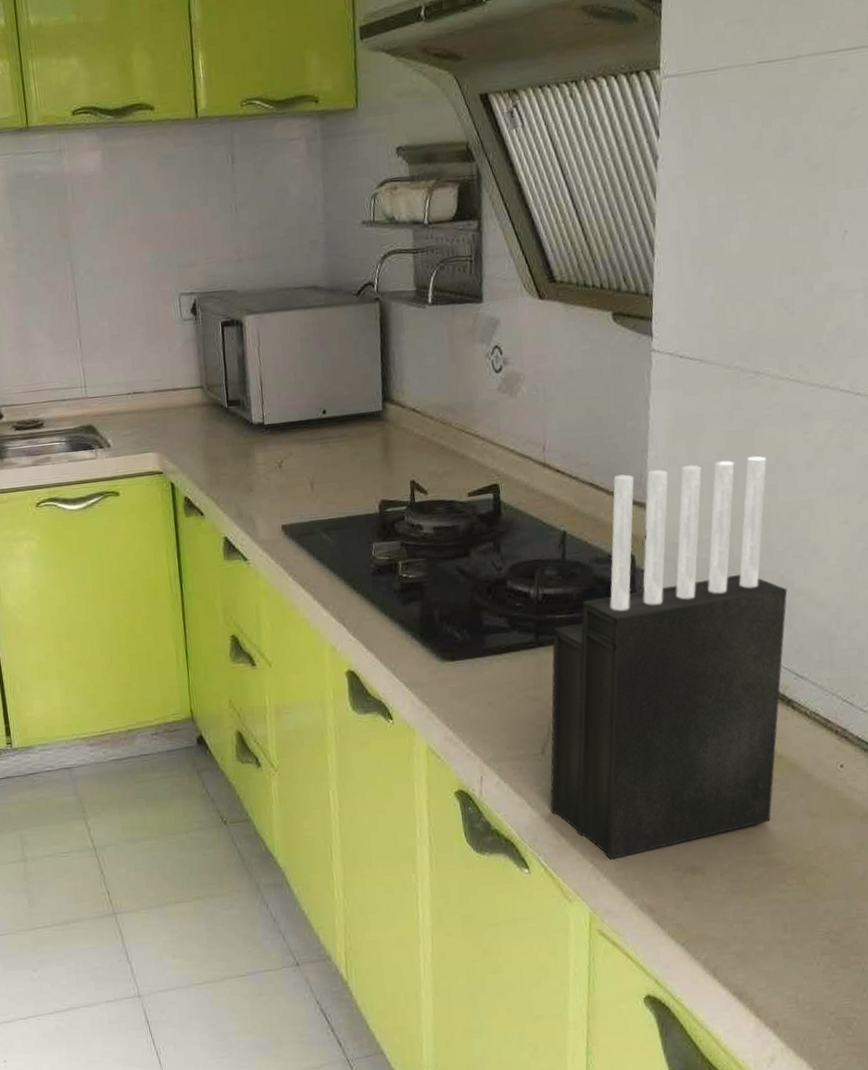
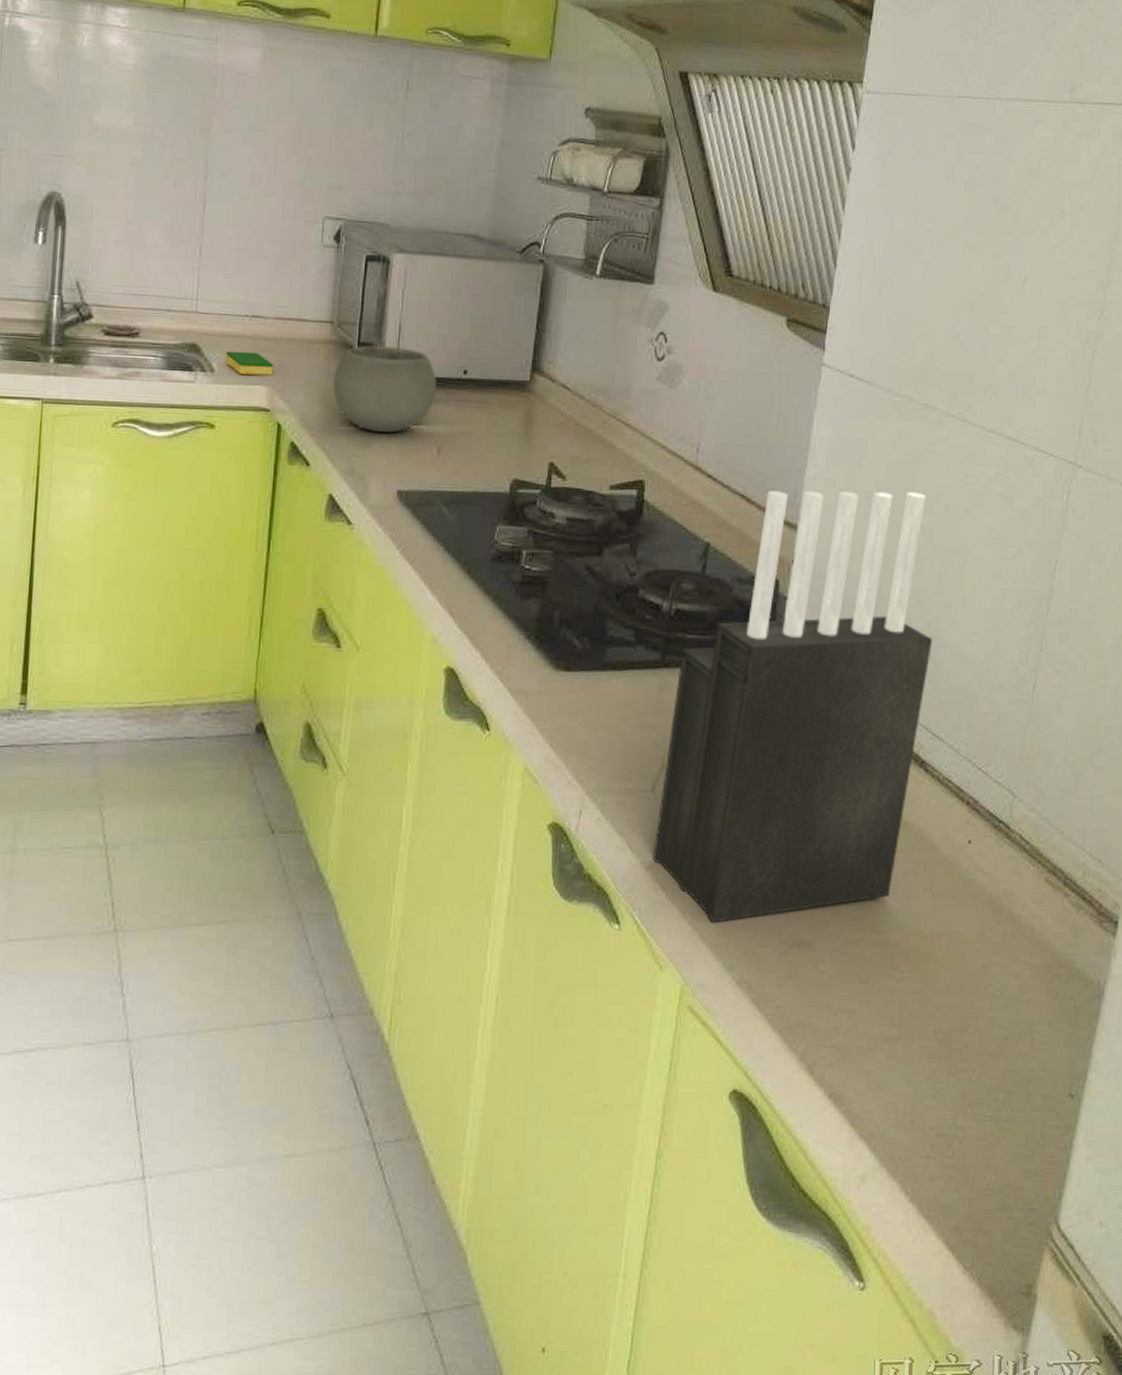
dish sponge: none [117,424,159,445] -> present [225,351,273,376]
bowl: none [211,399,302,478] -> present [333,346,437,433]

